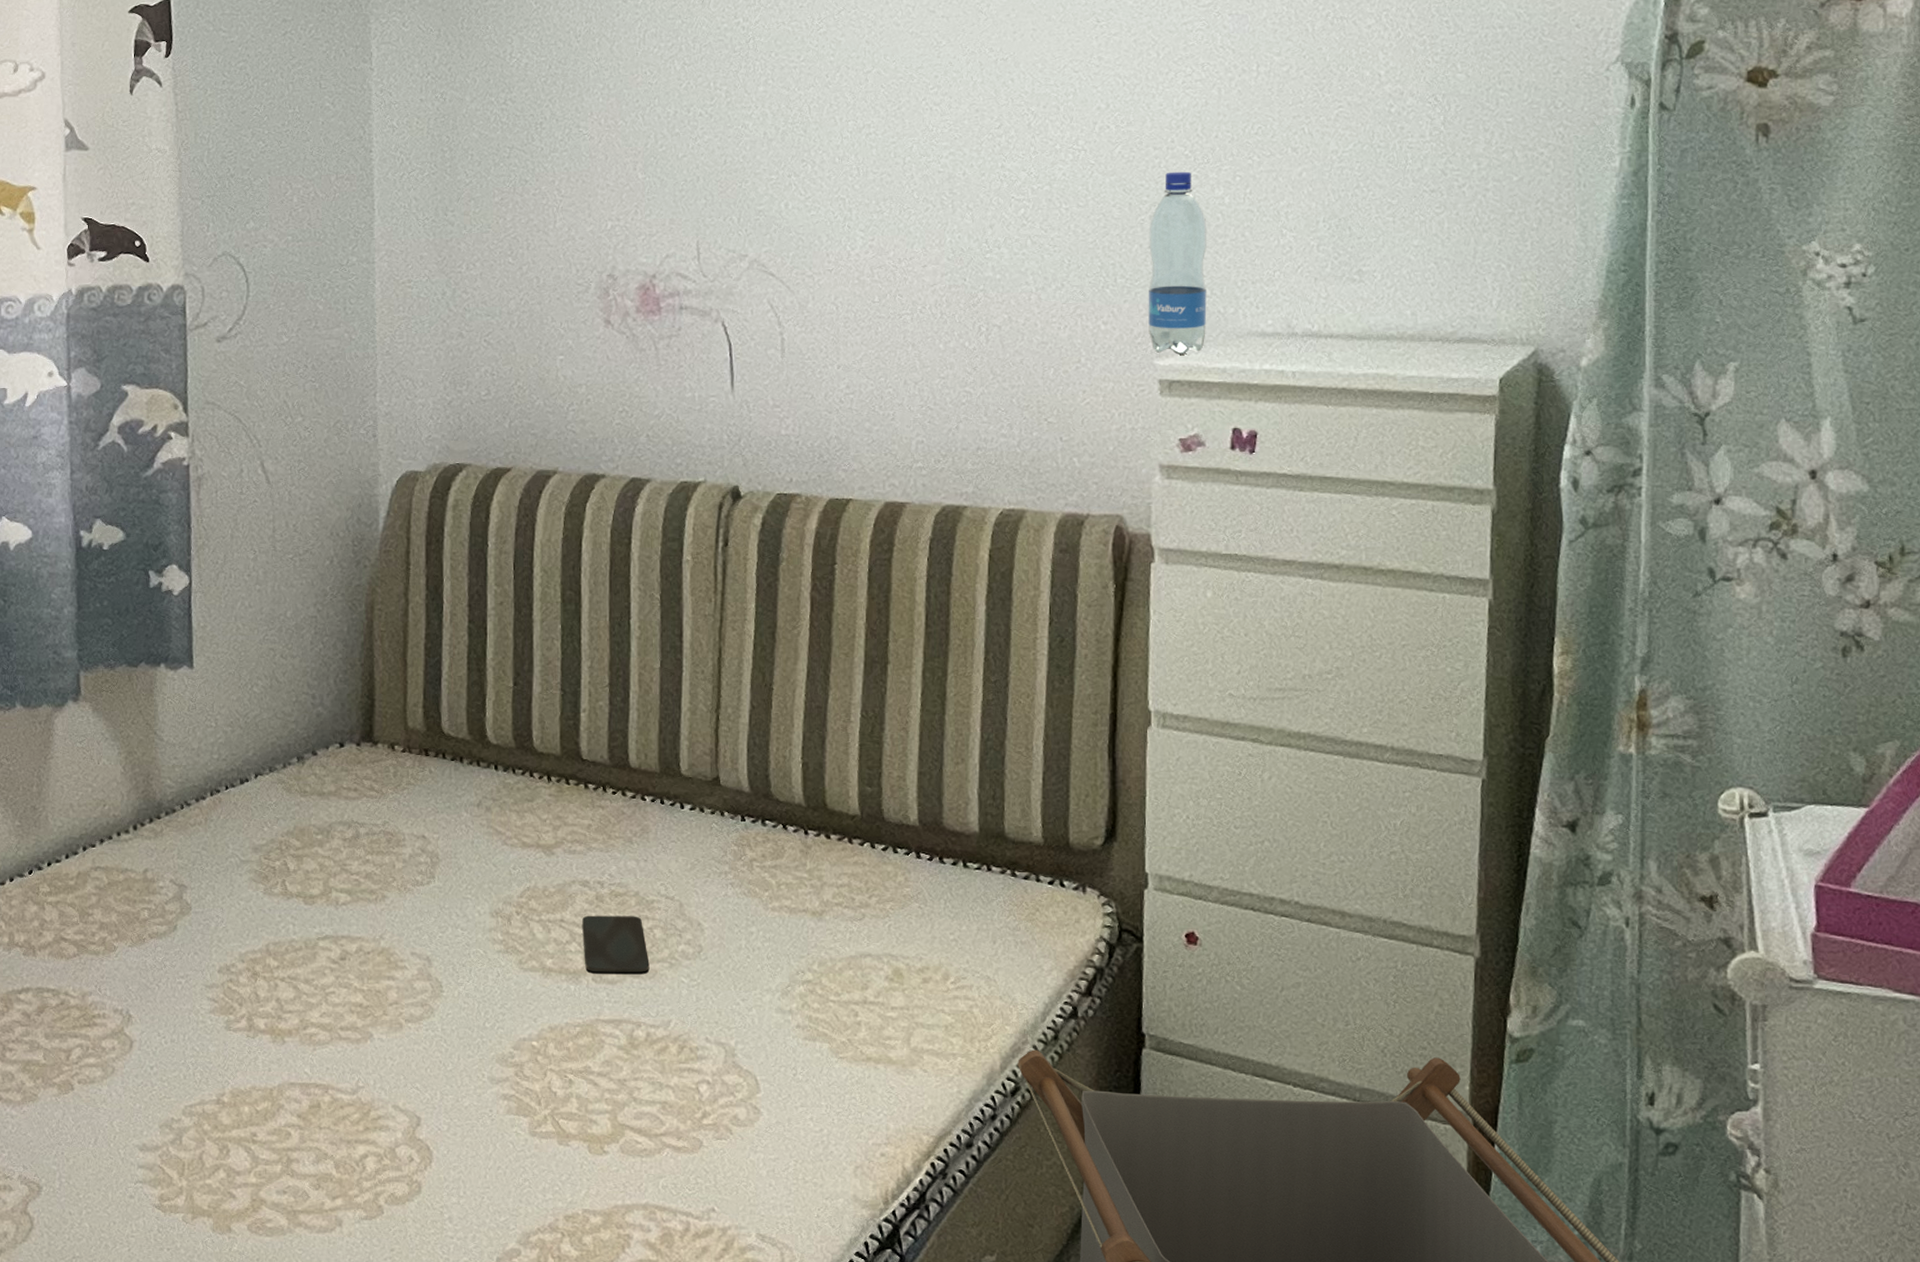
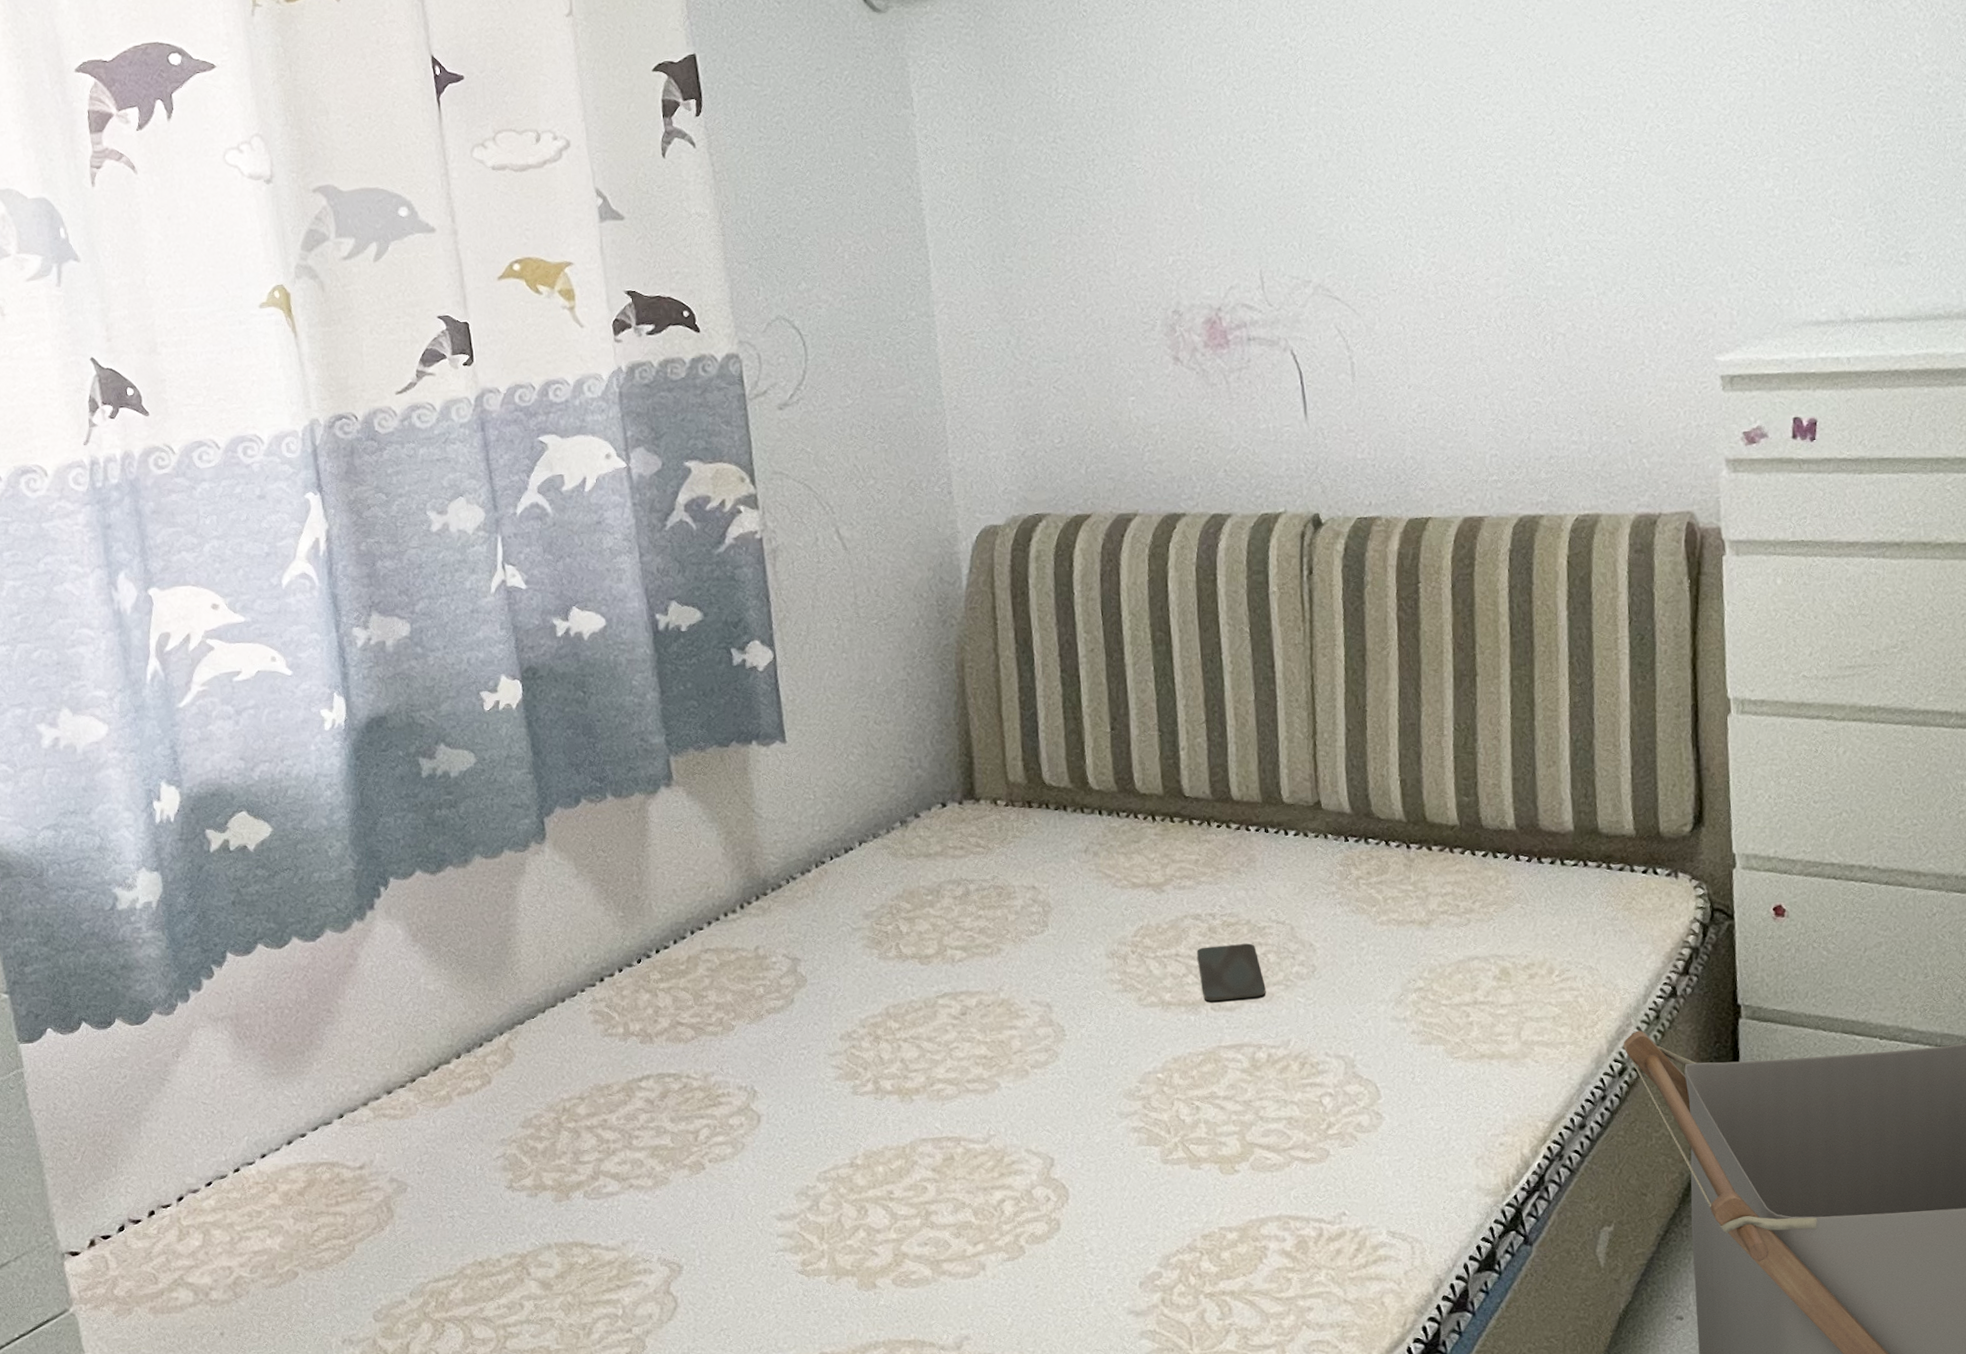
bottle: present [1148,171,1207,355] -> none [1703,166,1763,349]

